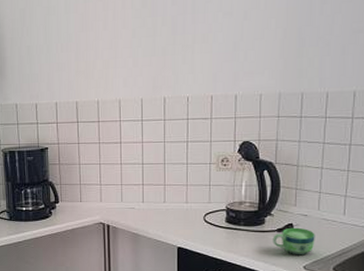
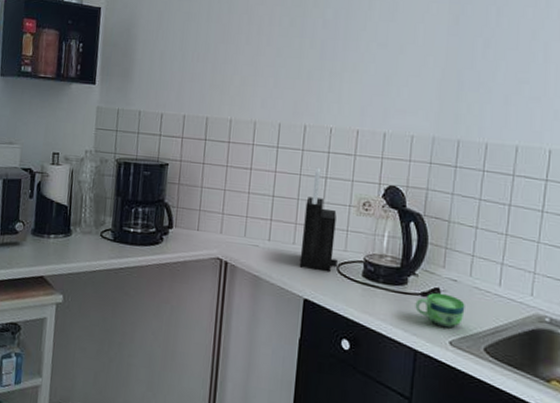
knife block: none [171,133,204,223] -> present [299,167,339,273]

